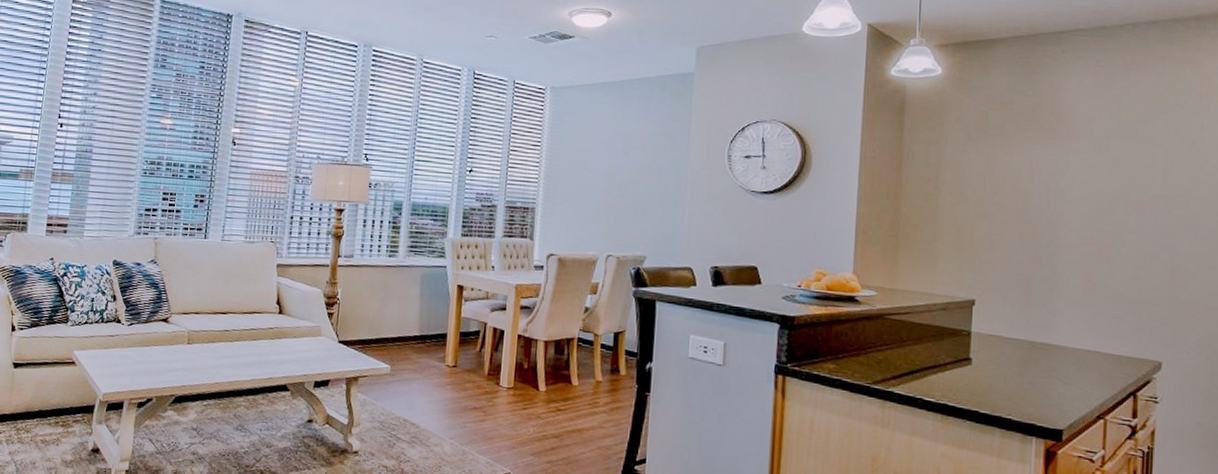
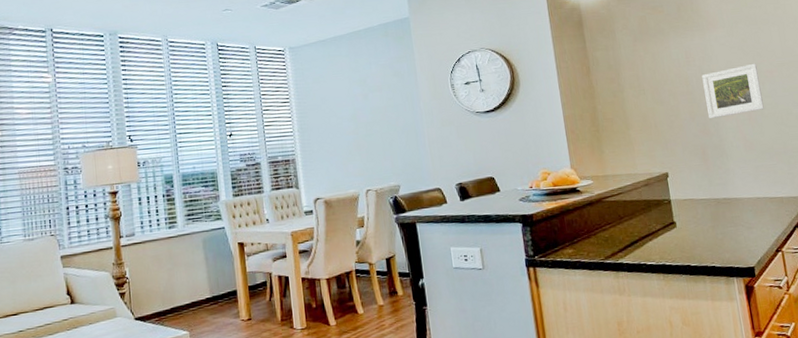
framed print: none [1044,189,1124,248] -> present [701,63,764,119]

